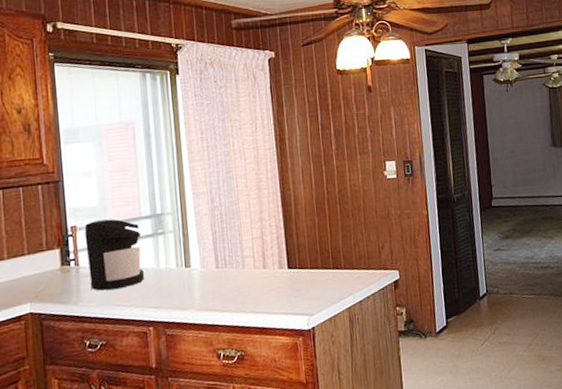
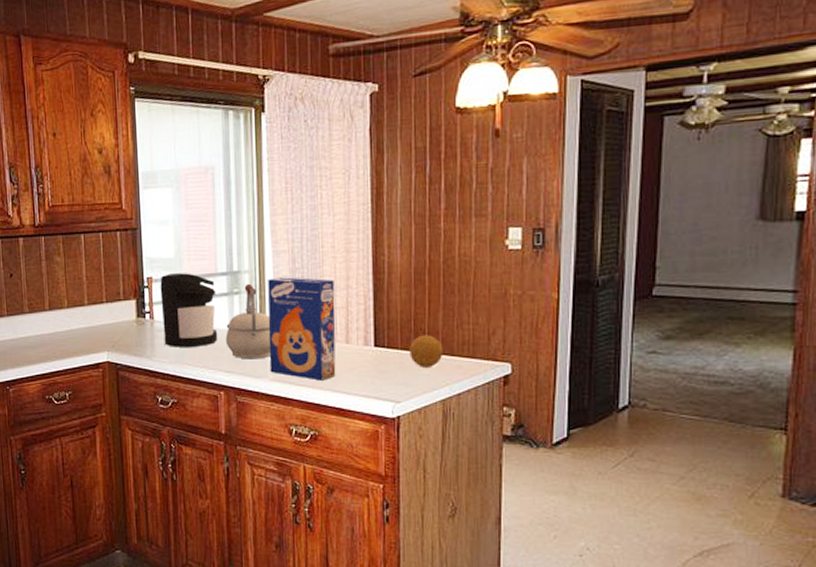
kettle: none [152,224,196,294] -> present [225,284,271,359]
cereal box: none [190,214,257,305] -> present [268,277,336,381]
fruit: none [317,254,345,282] -> present [409,335,443,367]

